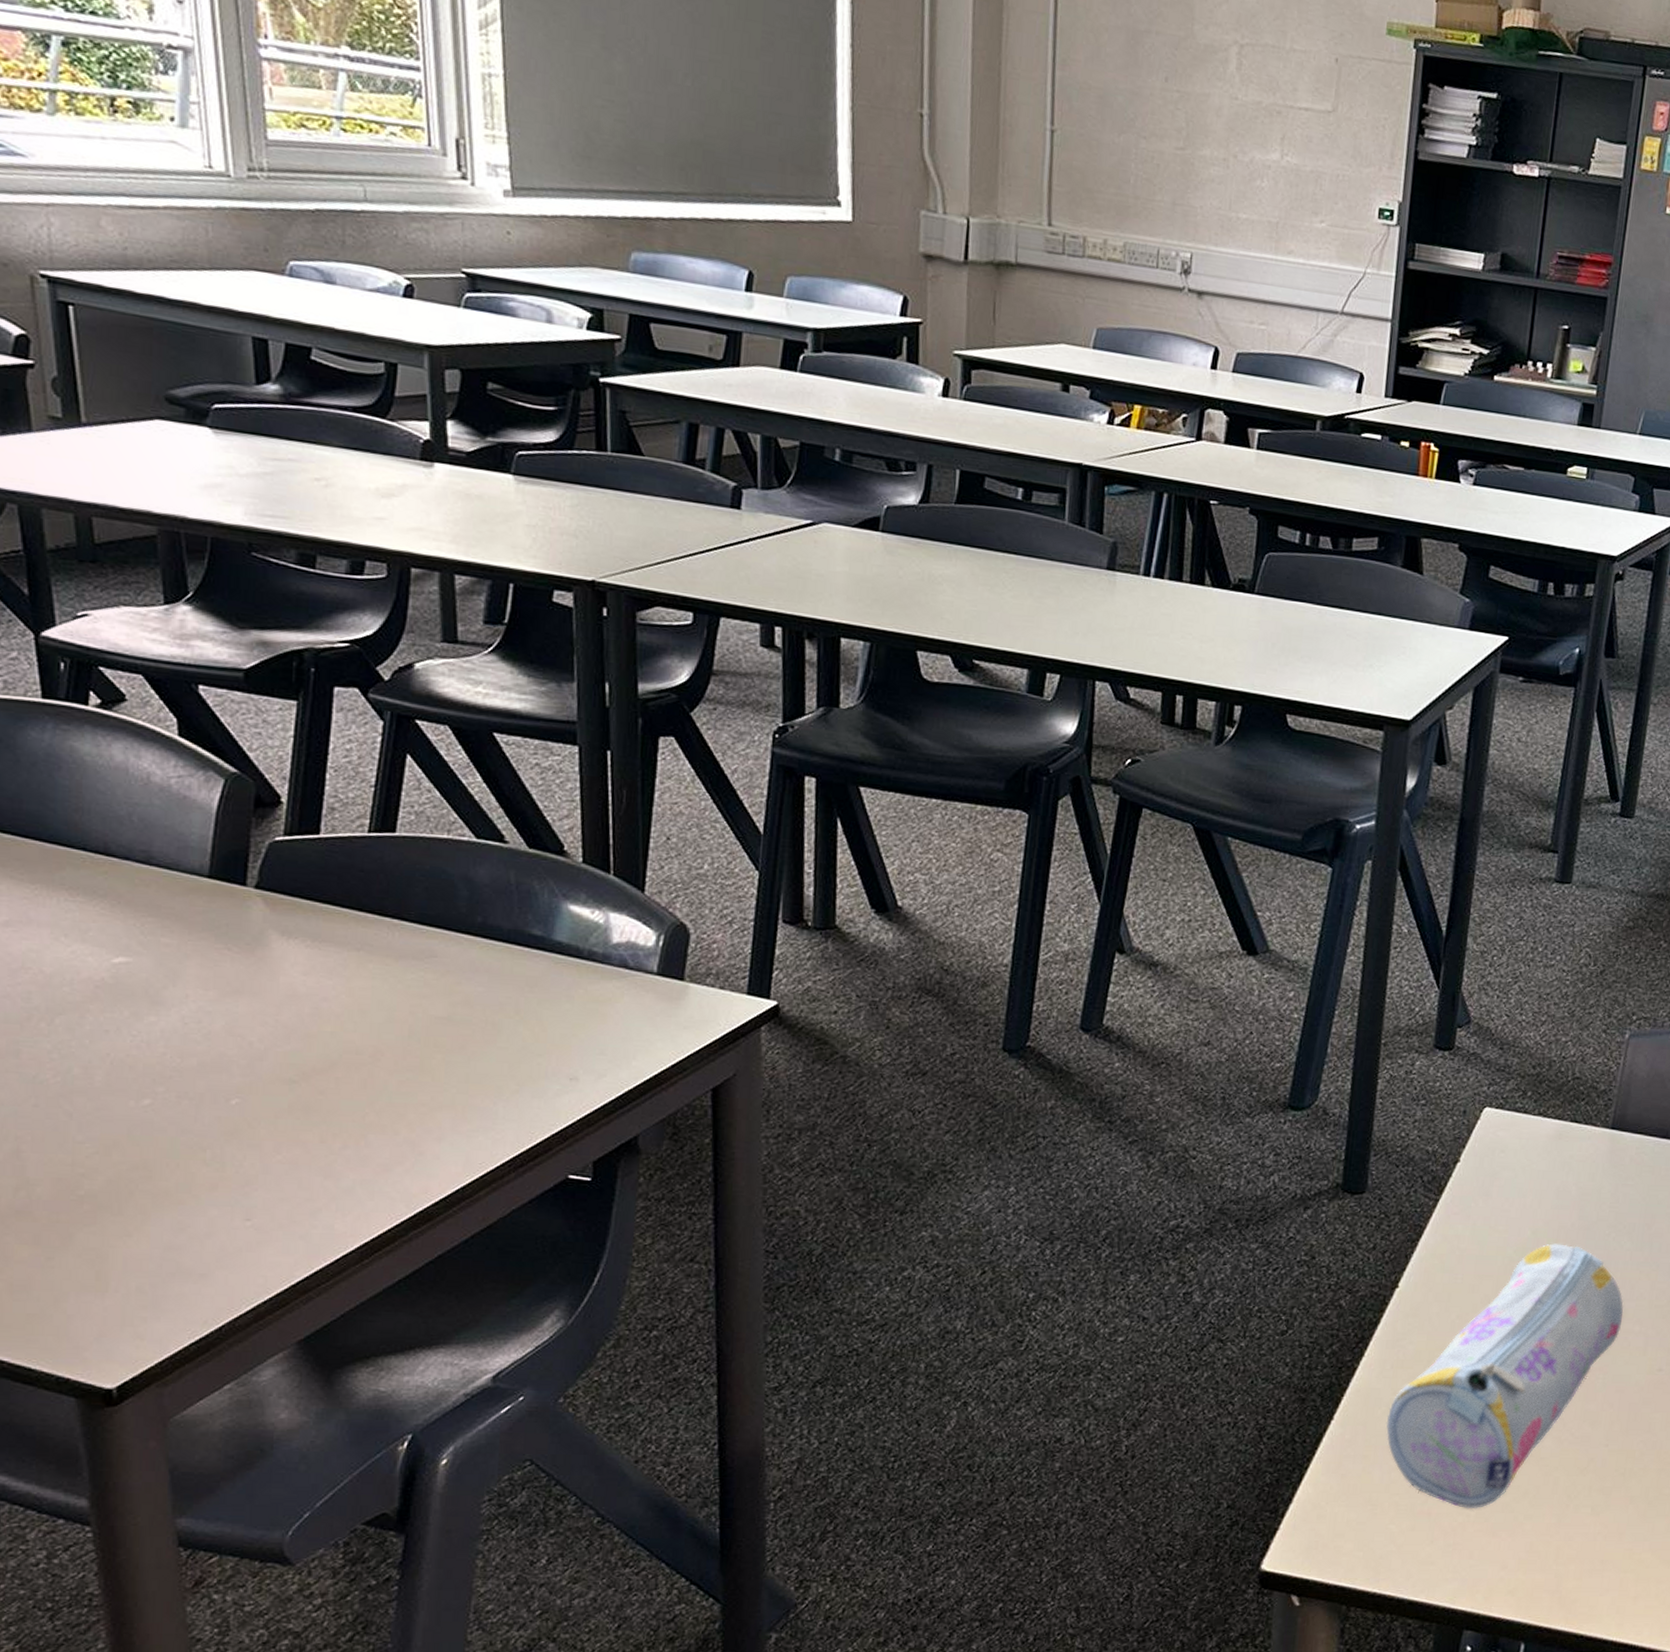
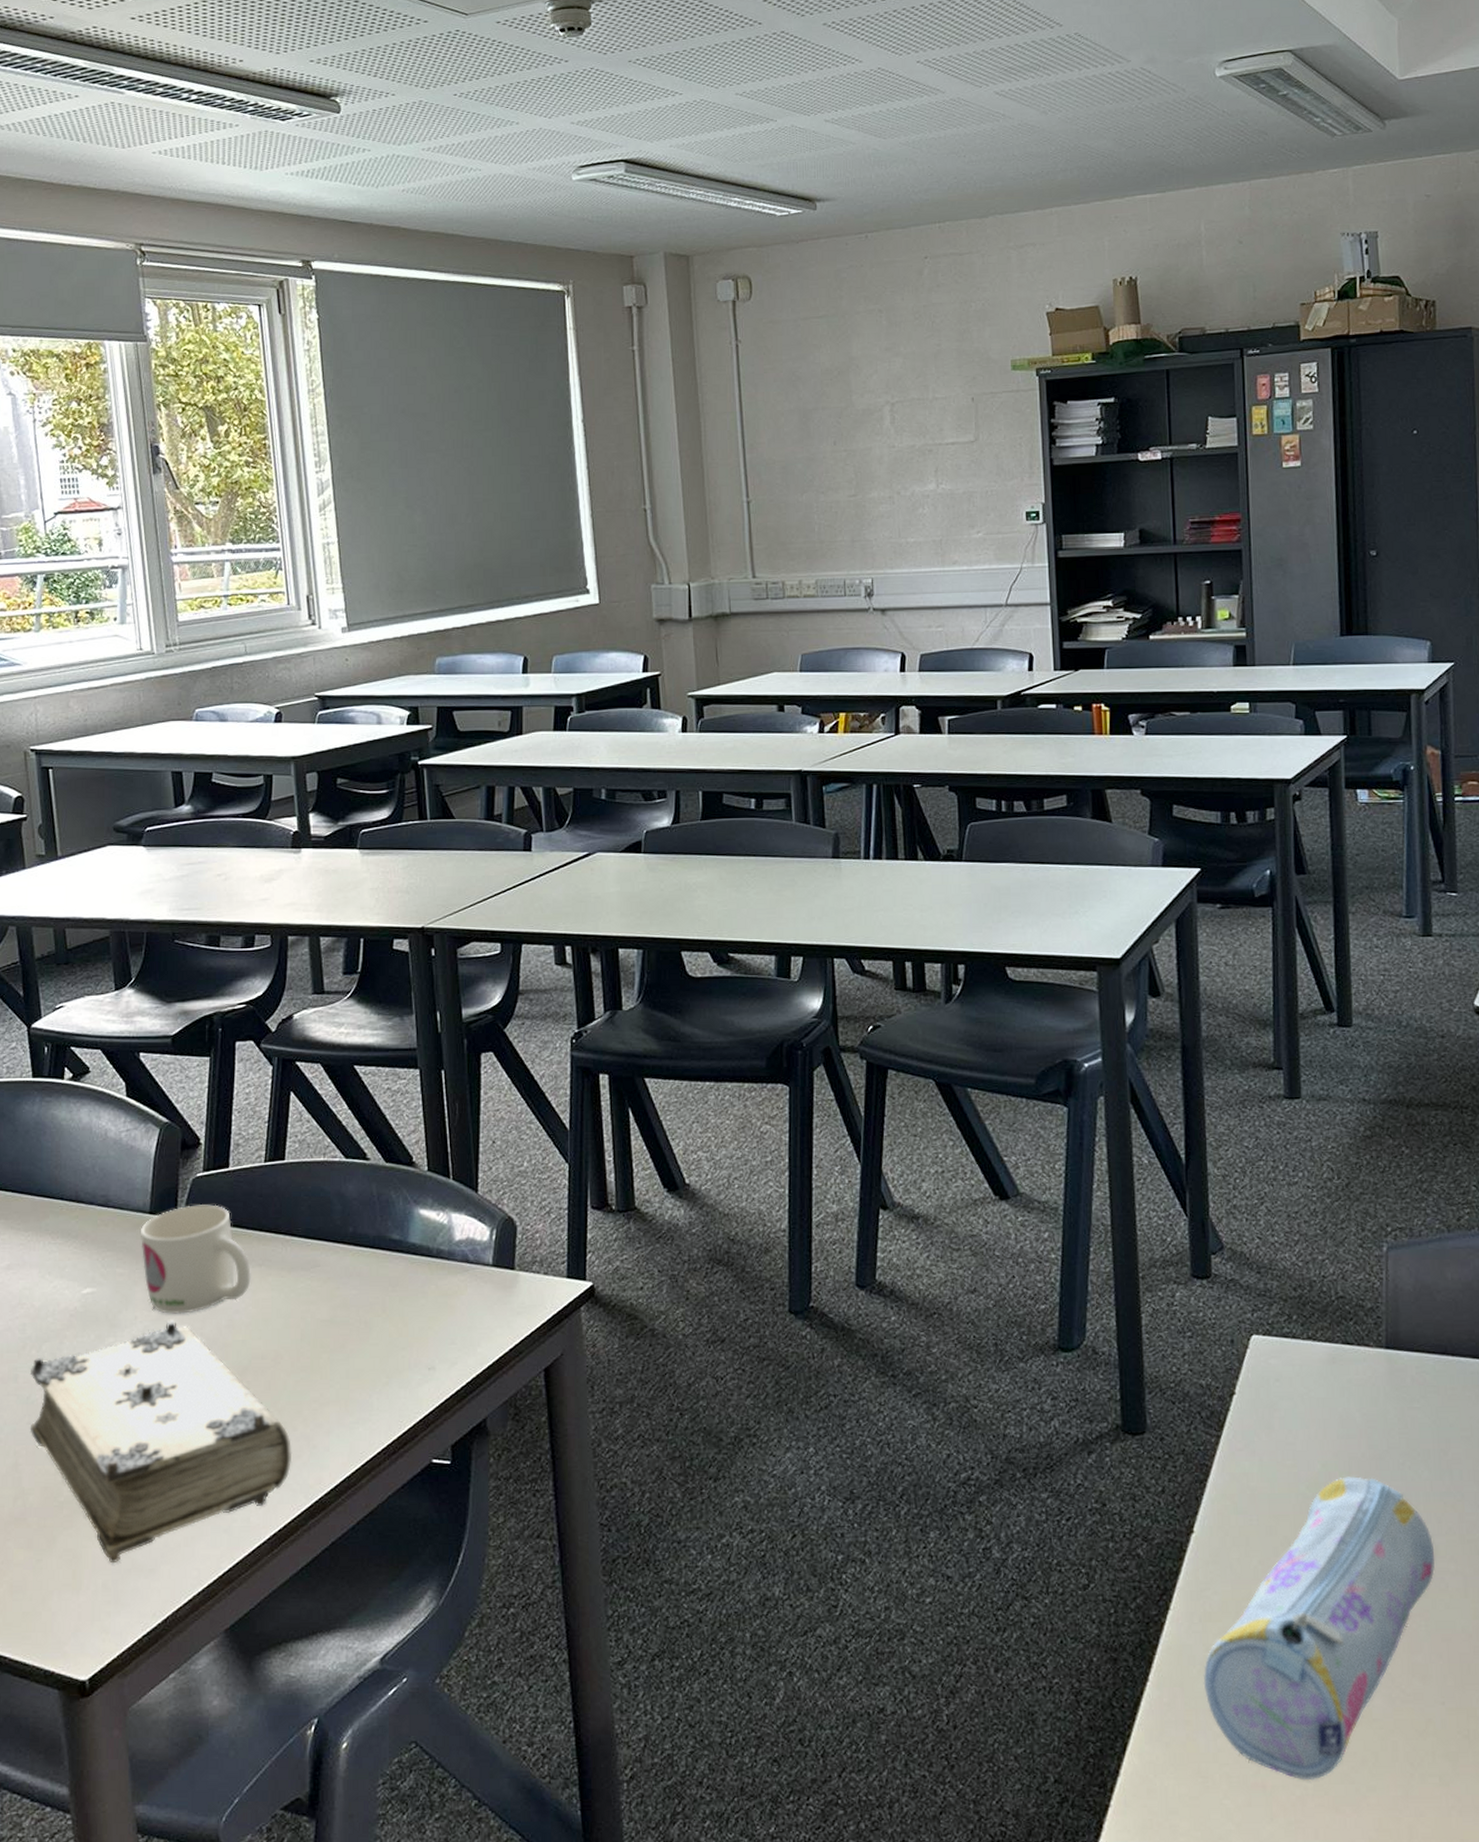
book: none [37,1003,392,1266] -> present [30,1320,293,1564]
mug: none [196,873,345,997] -> present [141,1204,251,1314]

